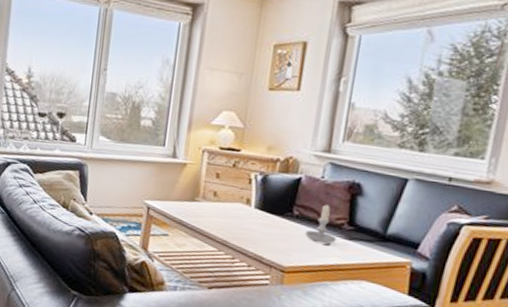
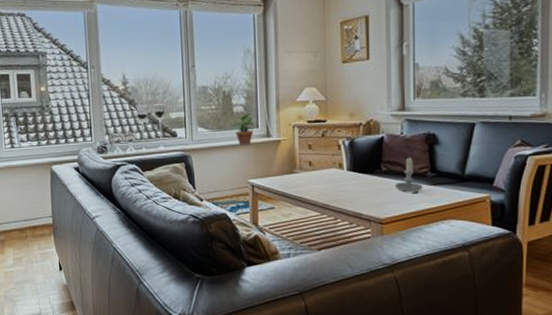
potted plant: none [134,129,161,164] -> present [230,113,254,146]

